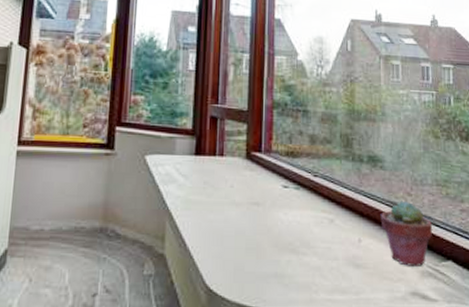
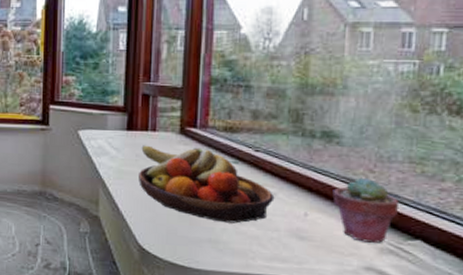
fruit bowl: none [206,171,333,254] -> present [139,145,275,224]

